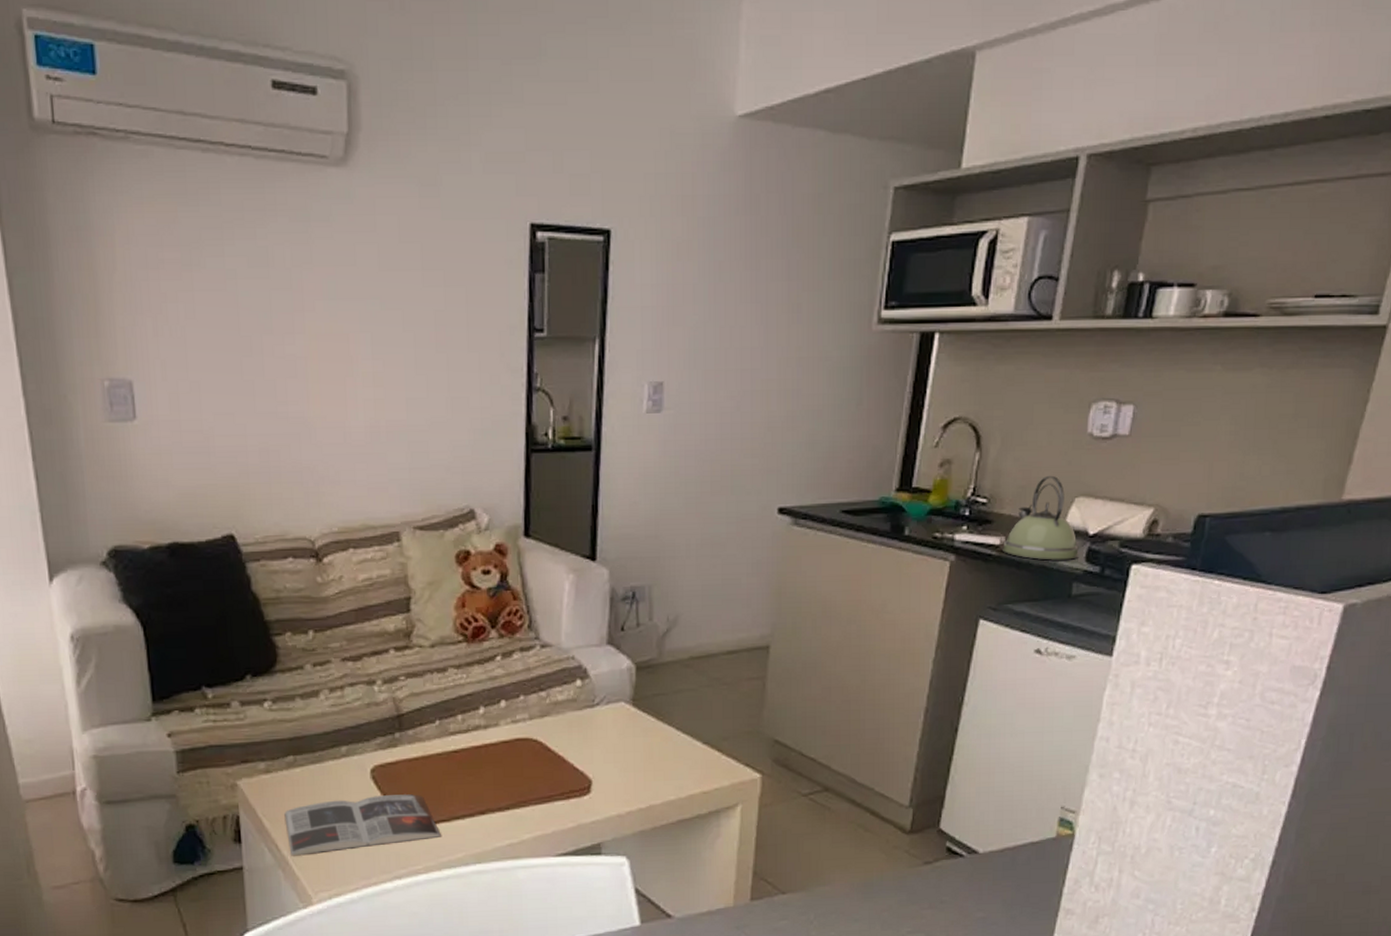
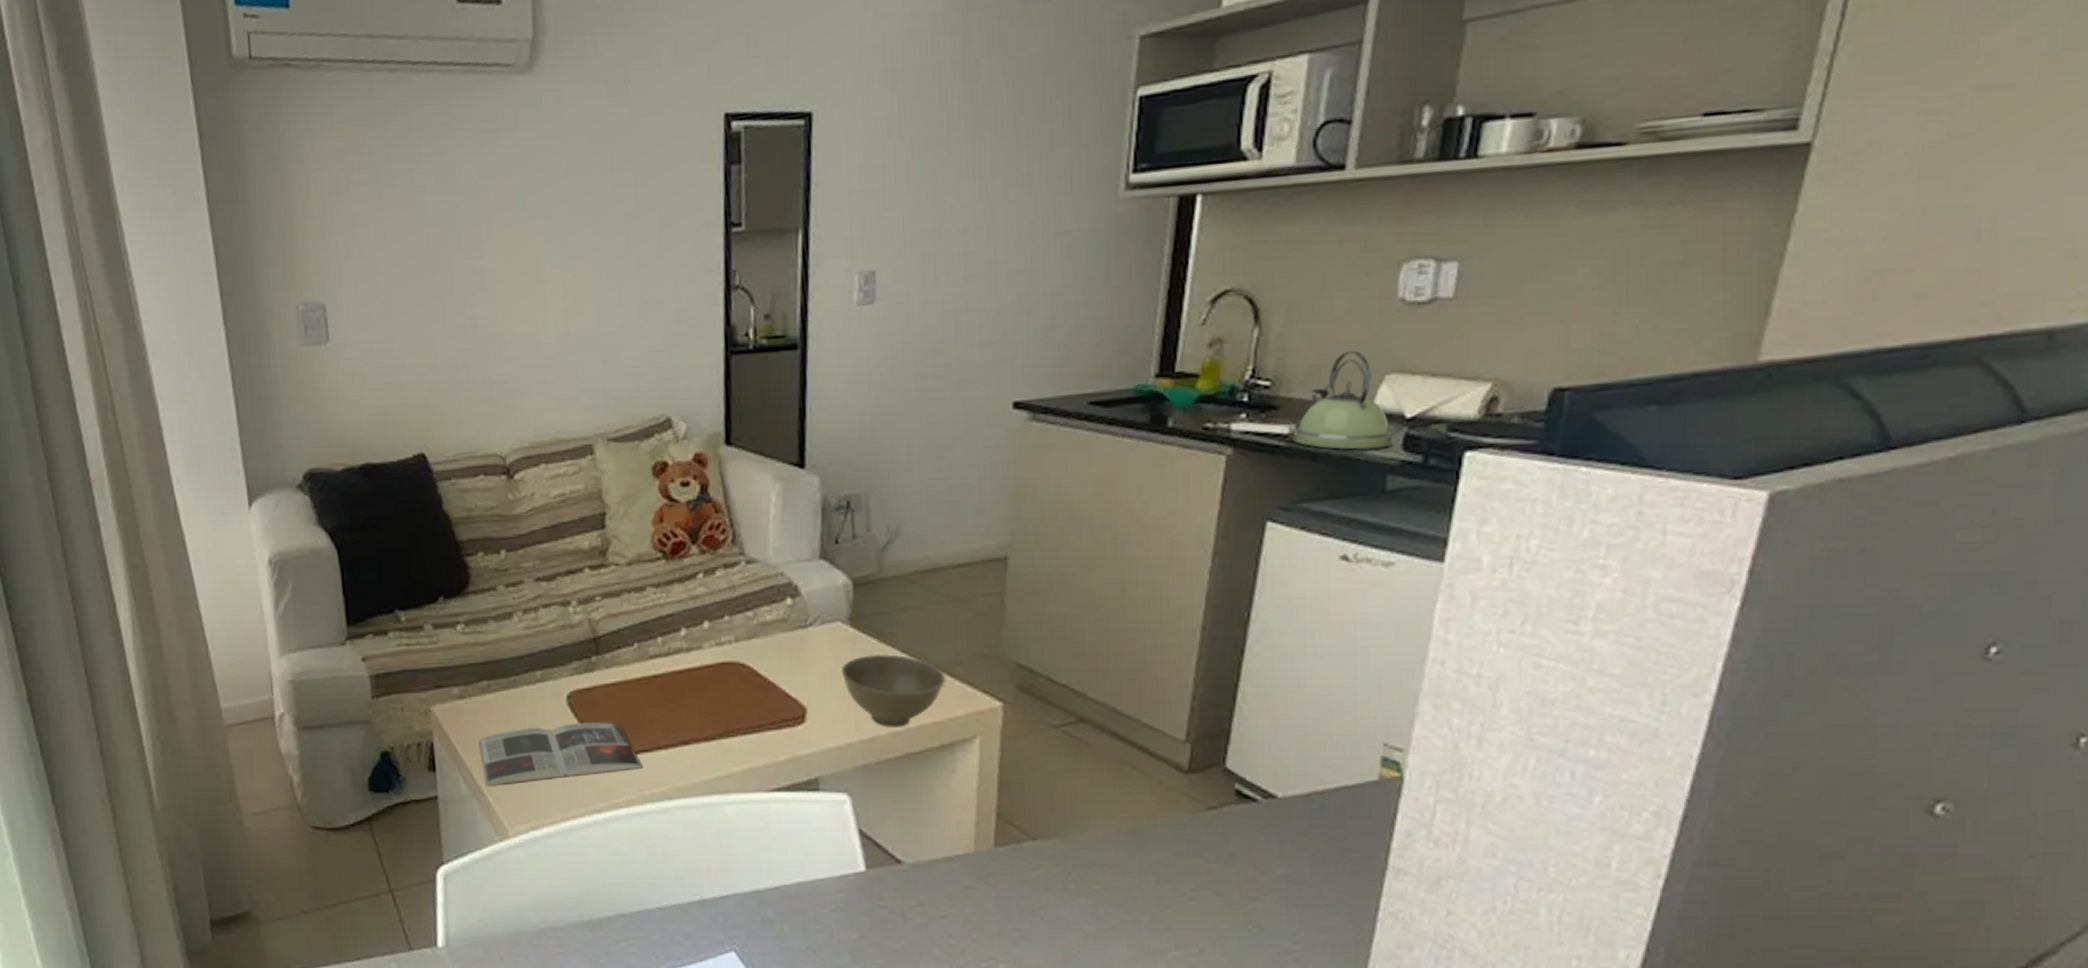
bowl: none [623,731,714,797] -> present [841,654,946,727]

